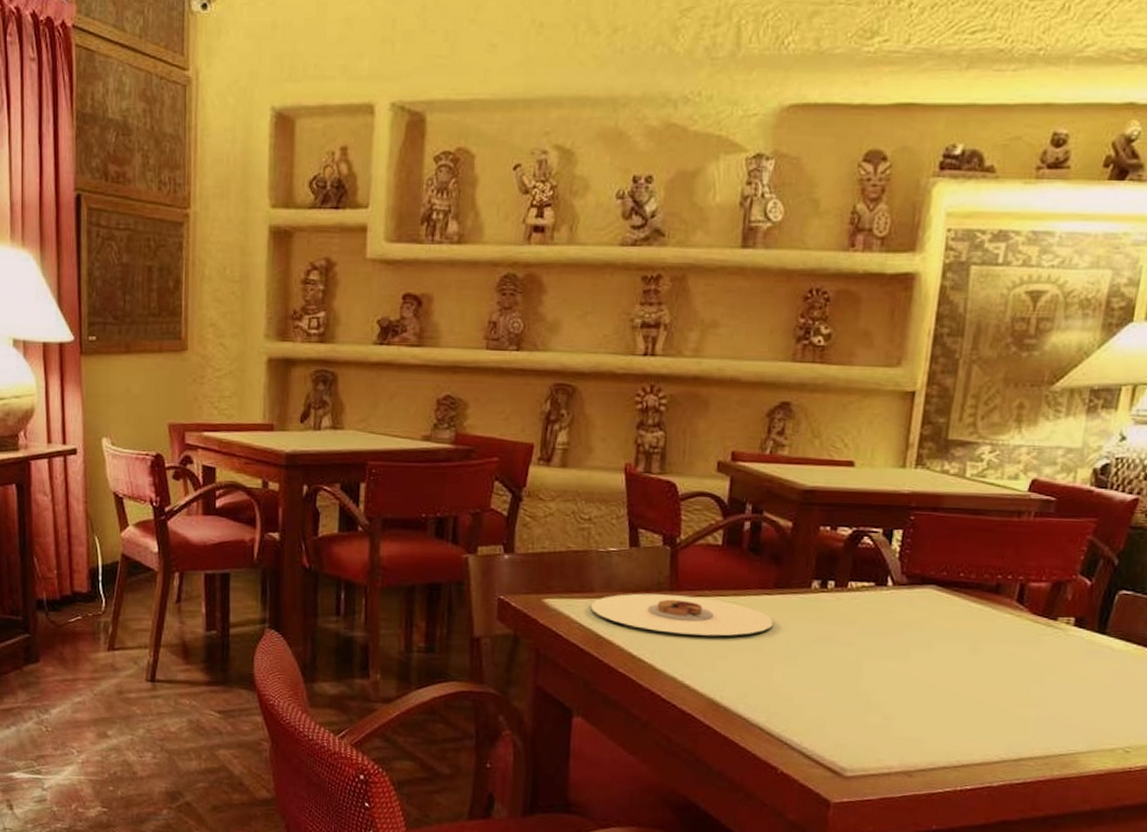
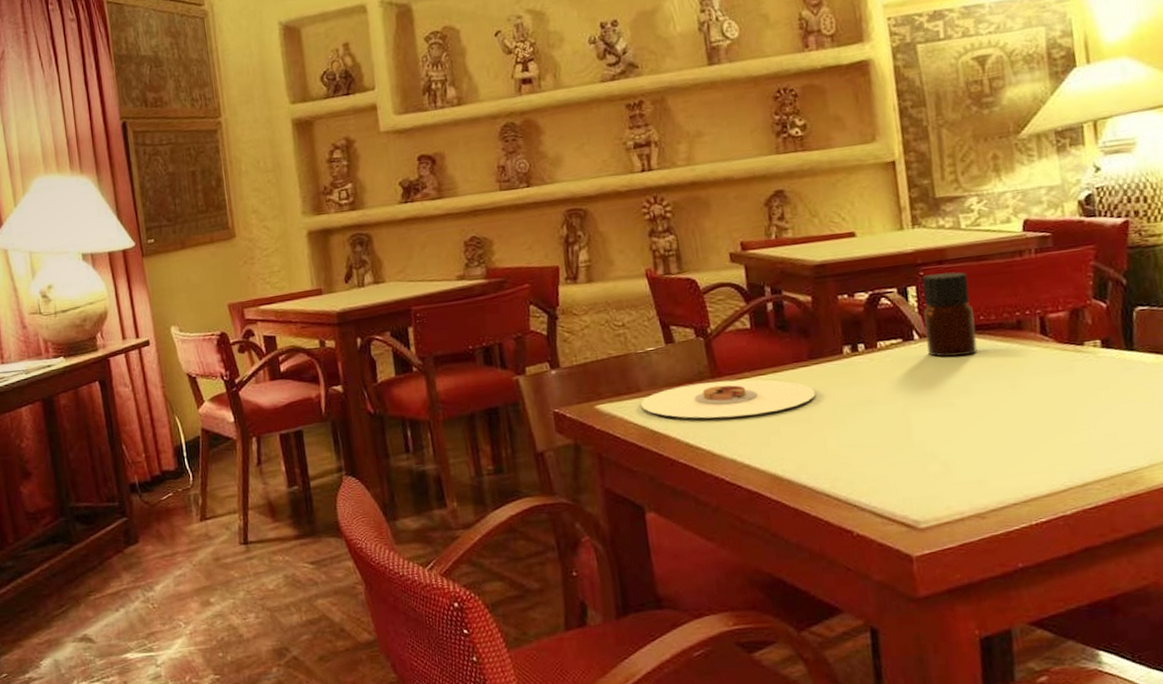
bottle: none [898,520,959,612] -> present [922,272,978,357]

